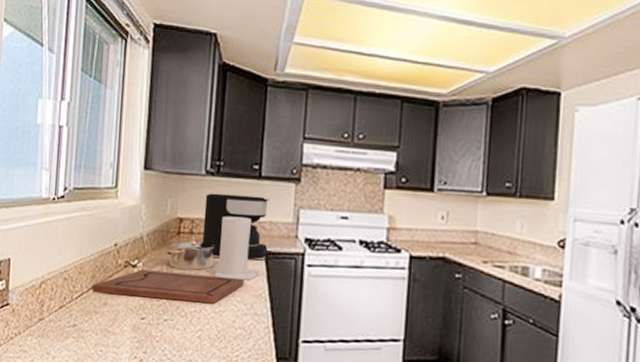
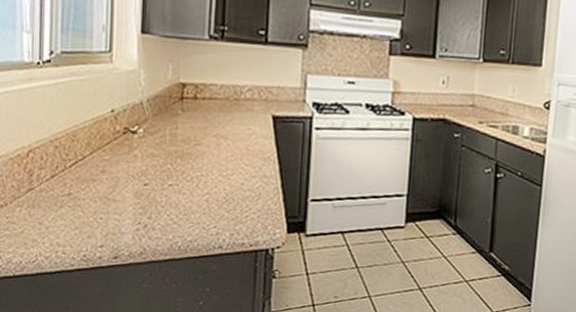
cutting board: present [92,269,244,304] -> none [88,135,252,168]
coffee maker: present [166,193,280,262] -> none [169,58,288,126]
cooking pot: present [168,237,215,270] -> none [170,102,221,136]
paper towel: present [214,216,258,280] -> none [221,81,266,144]

